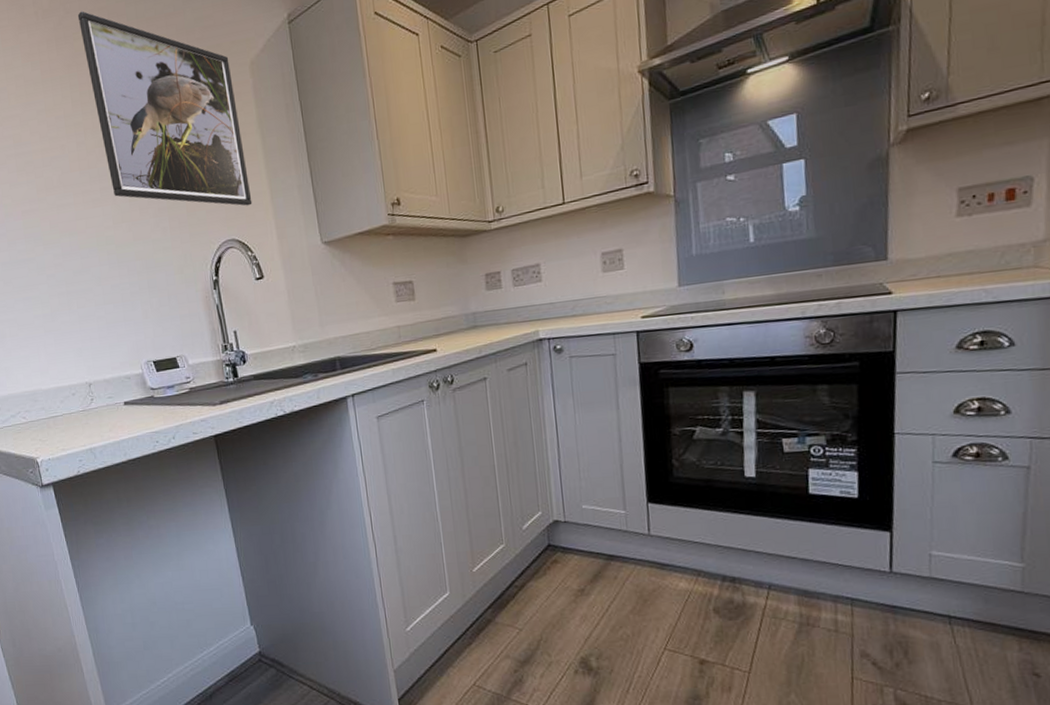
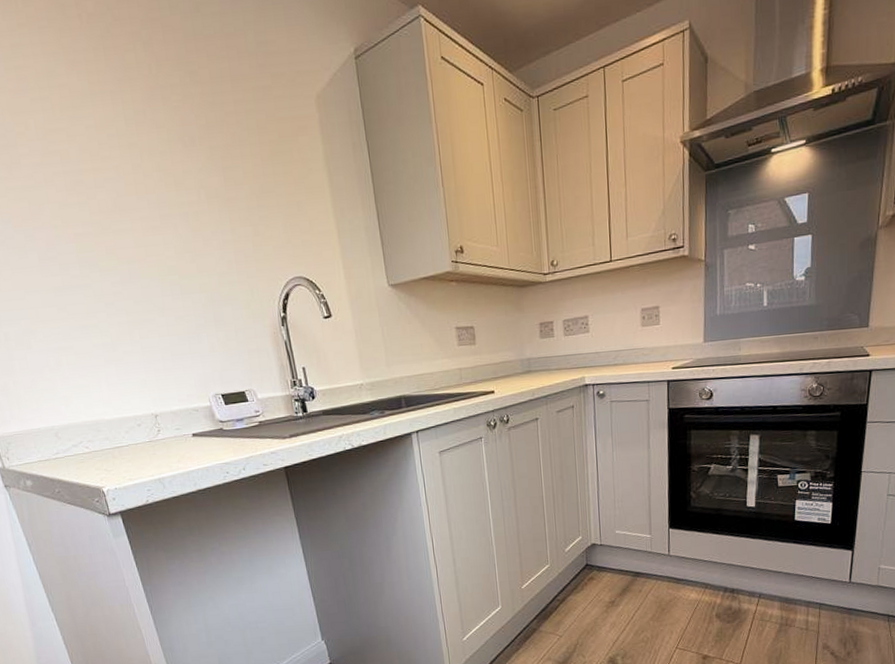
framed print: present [77,11,253,206] -> none [127,19,320,244]

